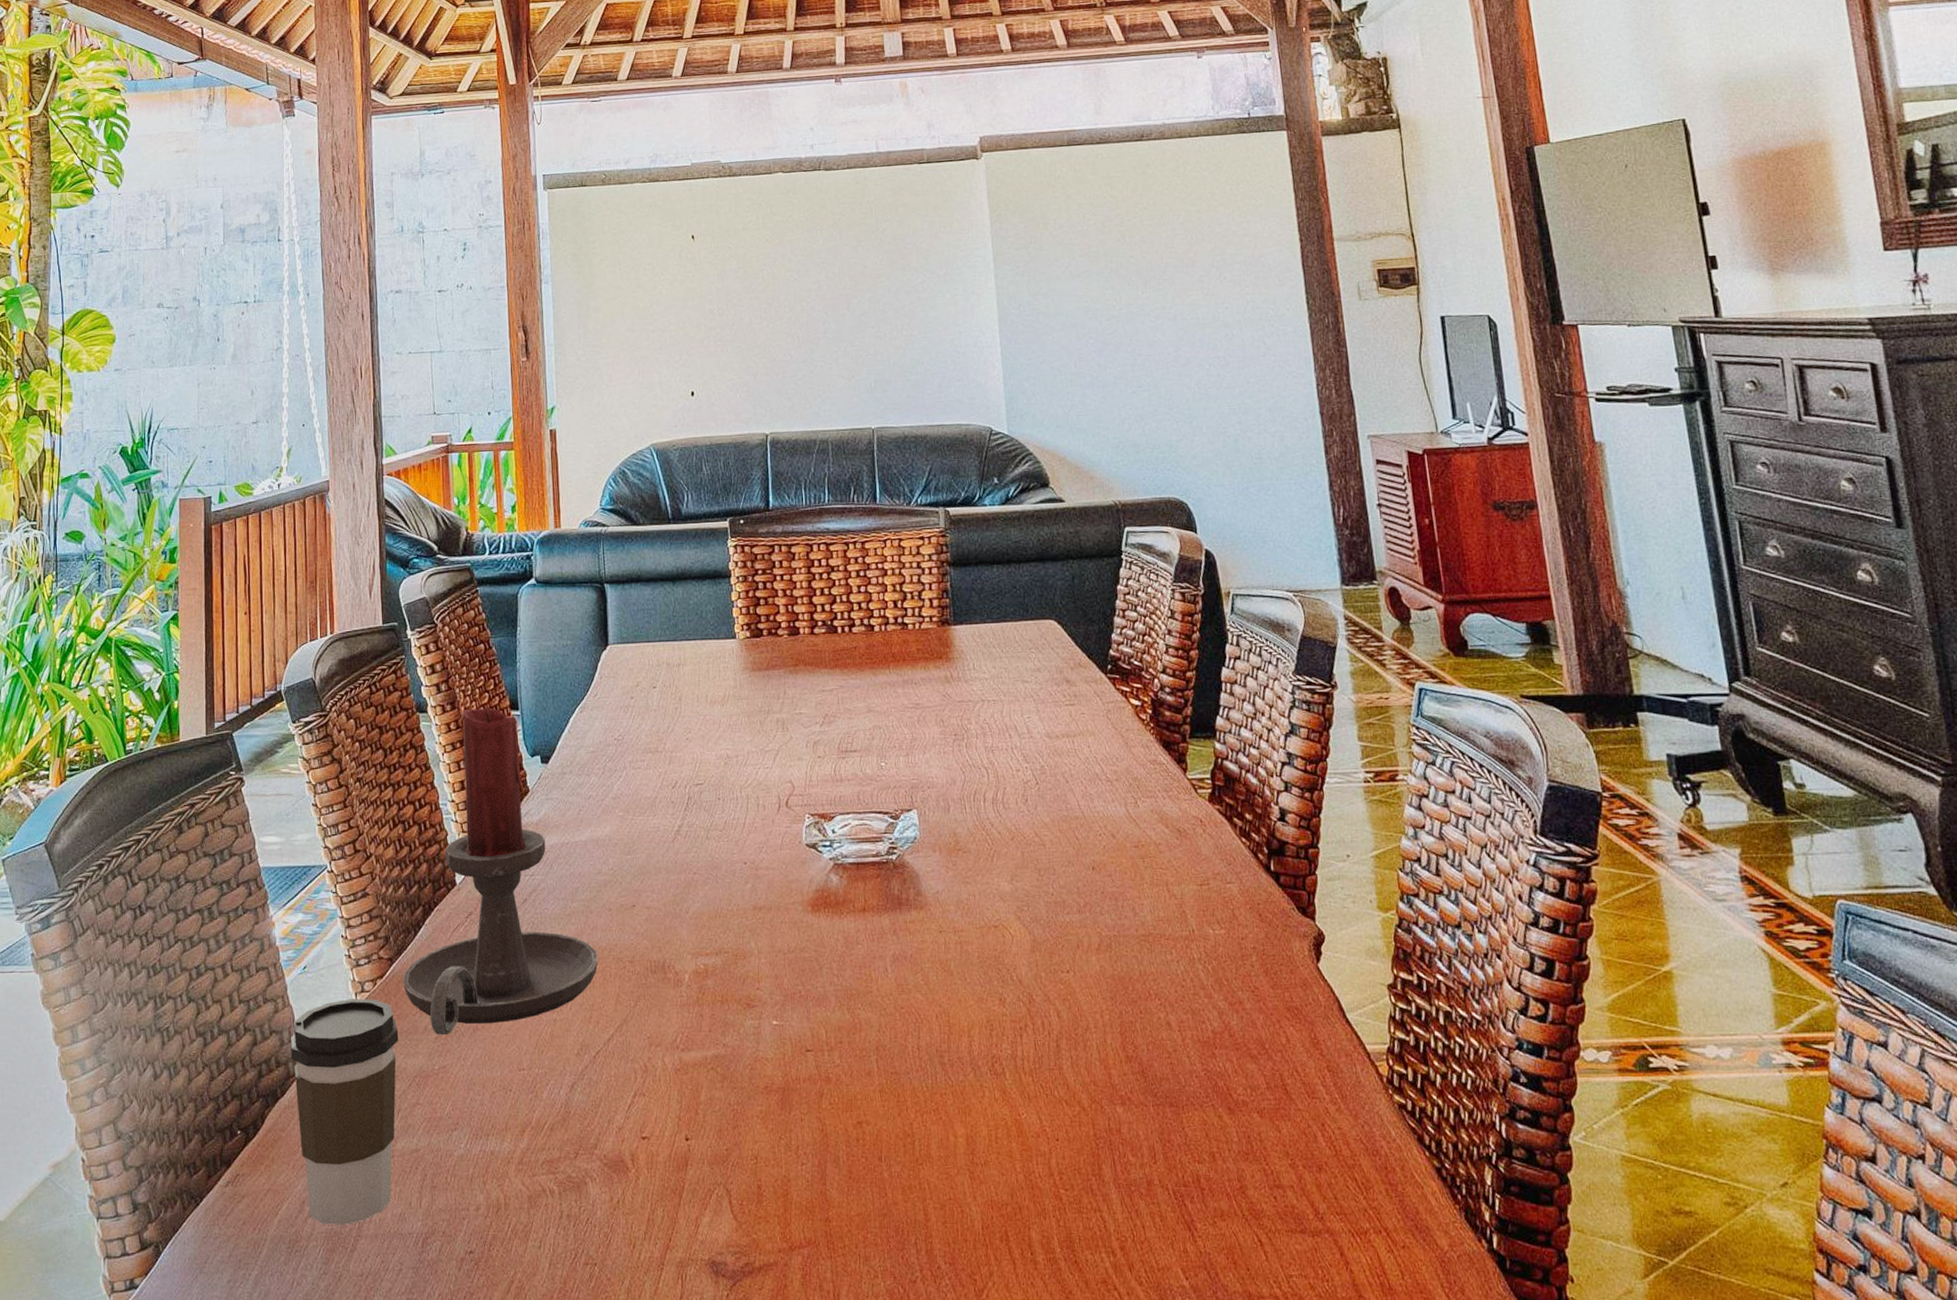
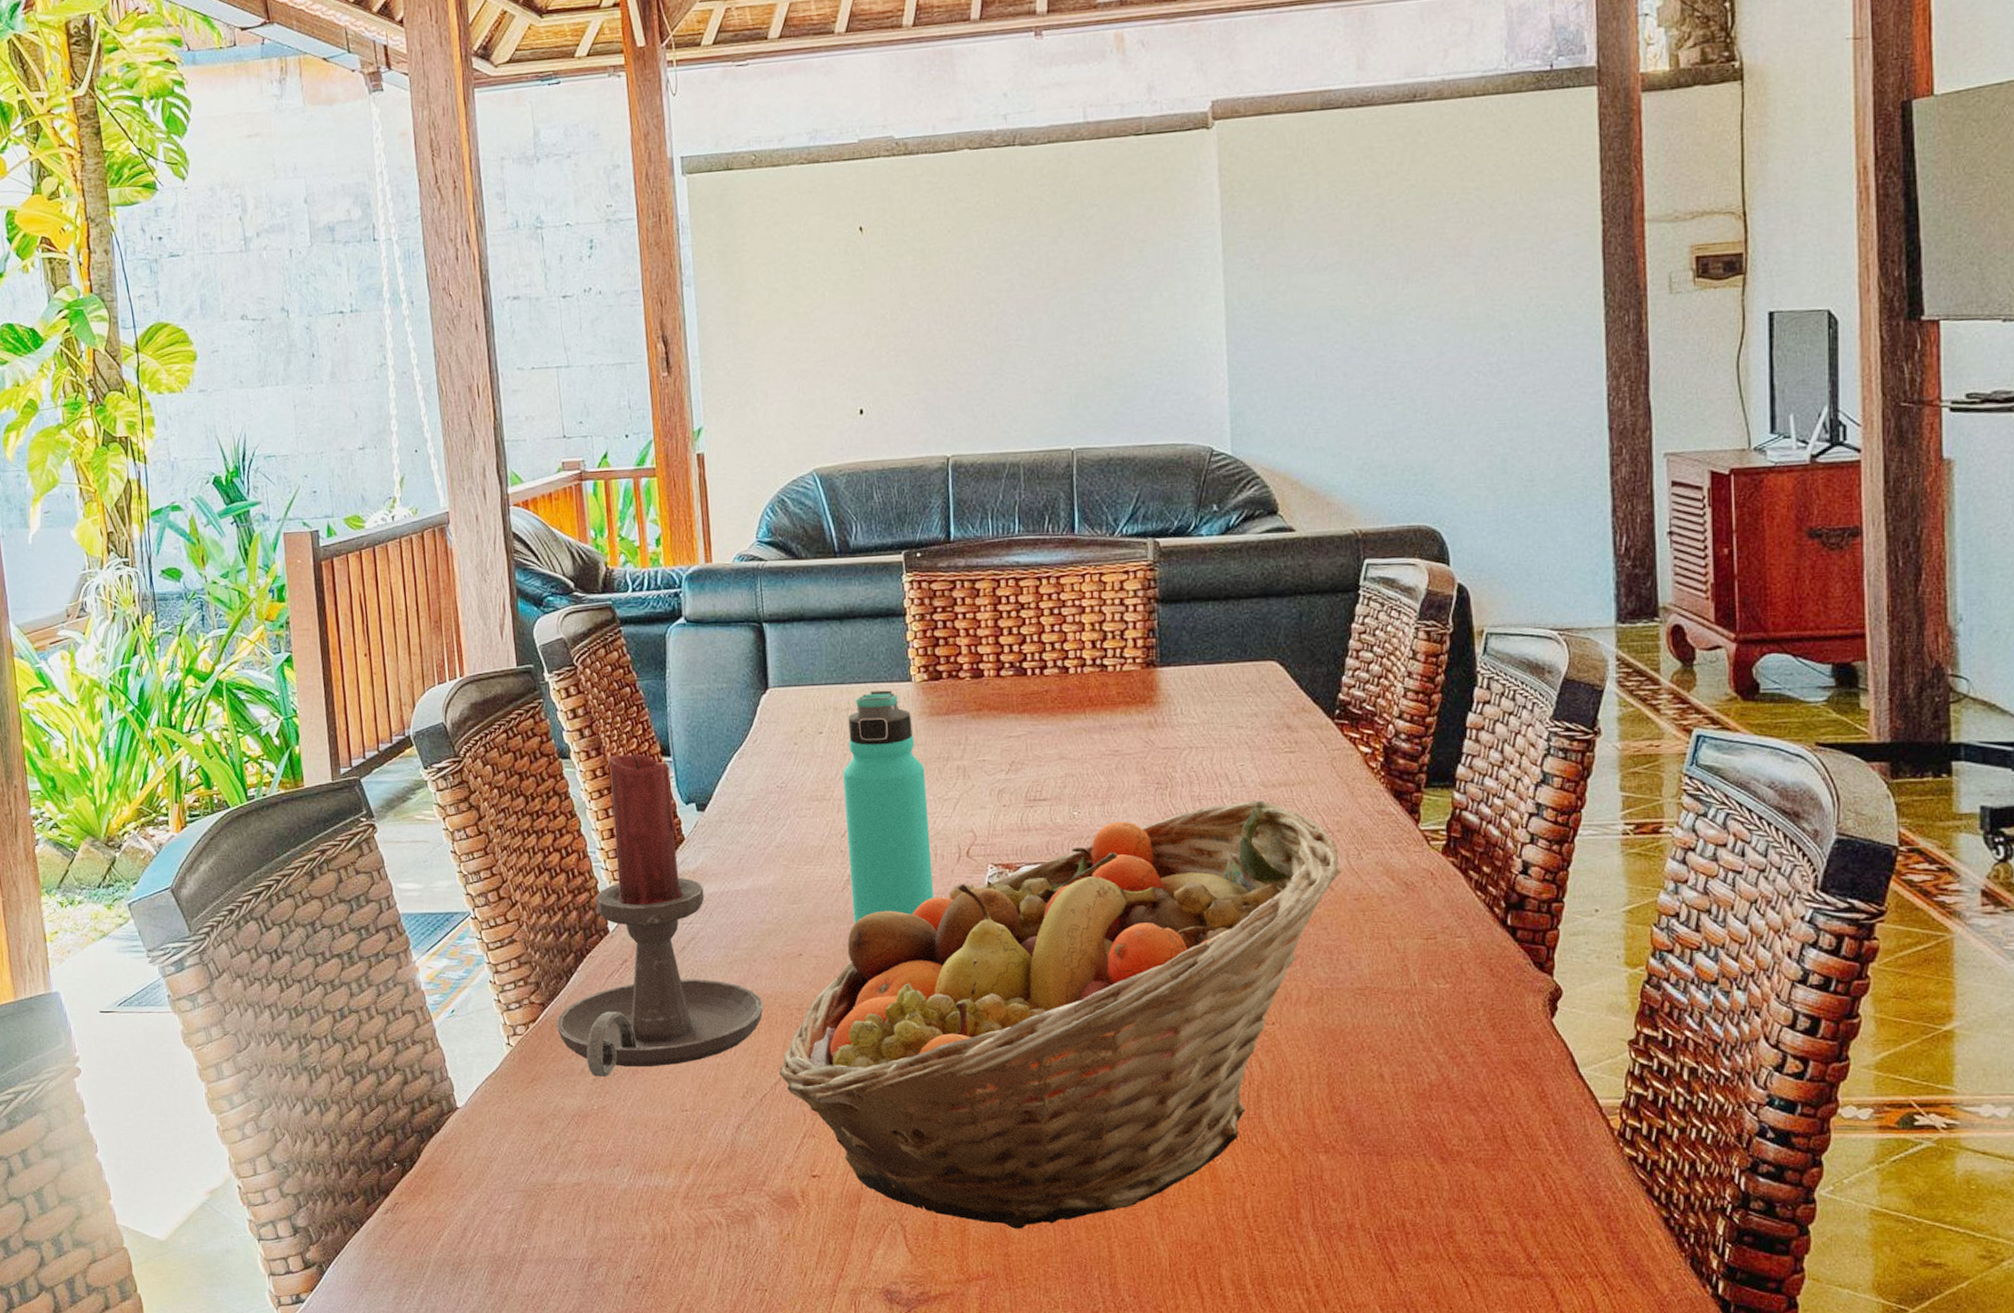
coffee cup: present [290,998,399,1226] -> none [442,1041,556,1251]
fruit basket: none [612,751,1121,1192] -> present [779,801,1341,1229]
thermos bottle: none [674,647,756,874] -> present [843,690,934,924]

